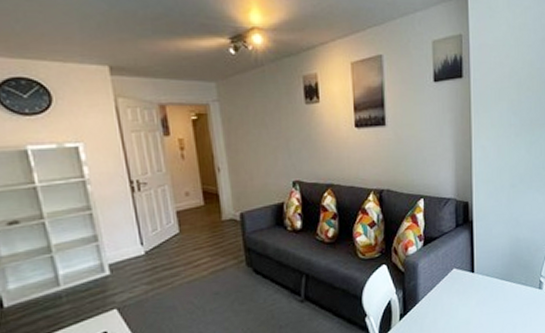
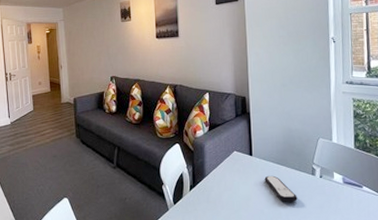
remote control: none [487,293,522,322] -> present [264,175,298,202]

